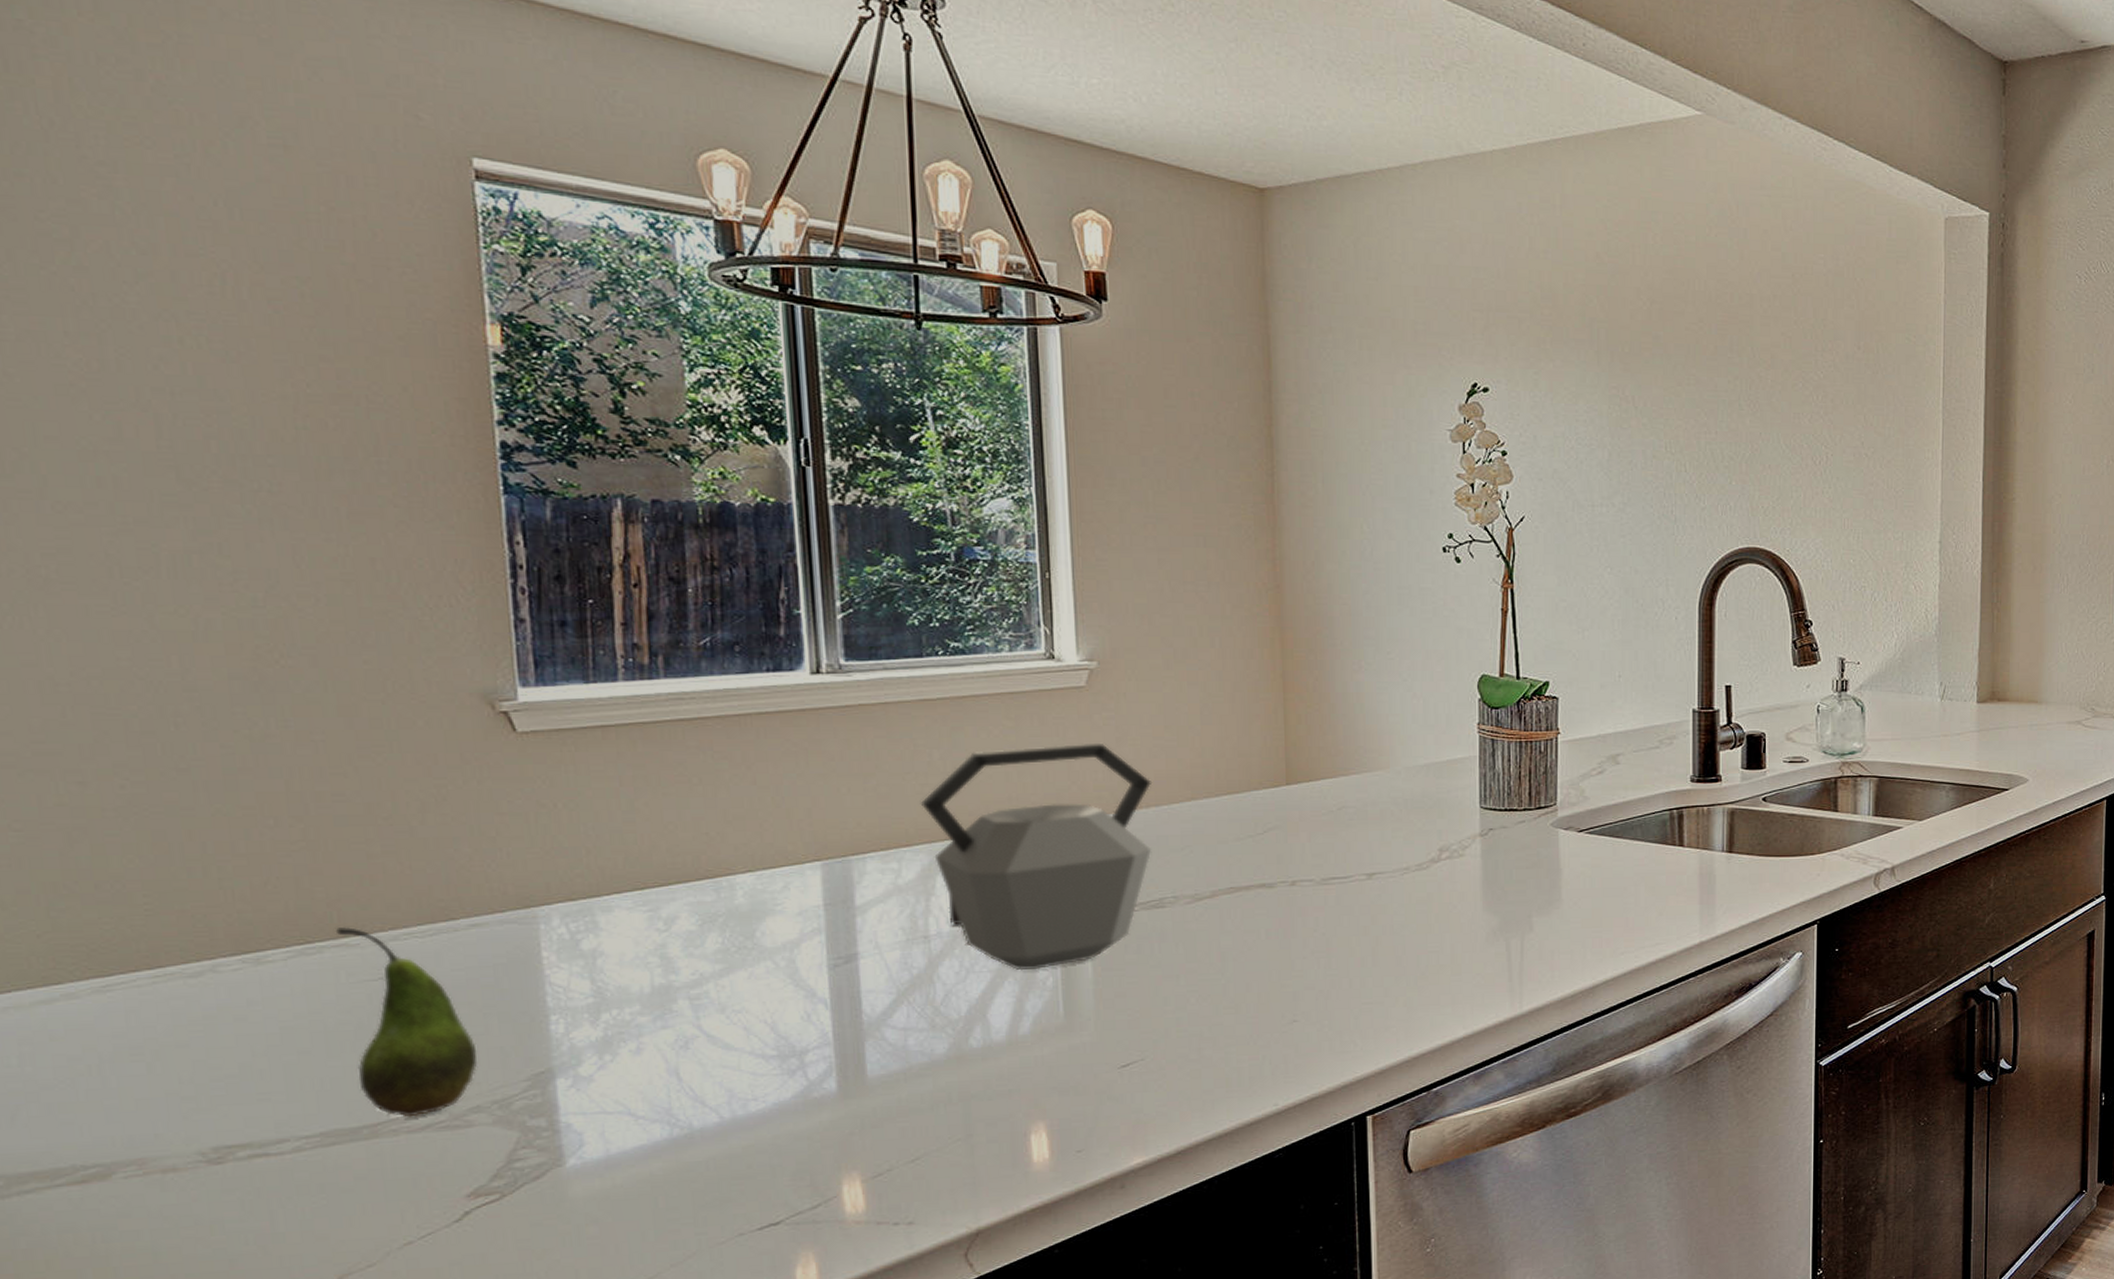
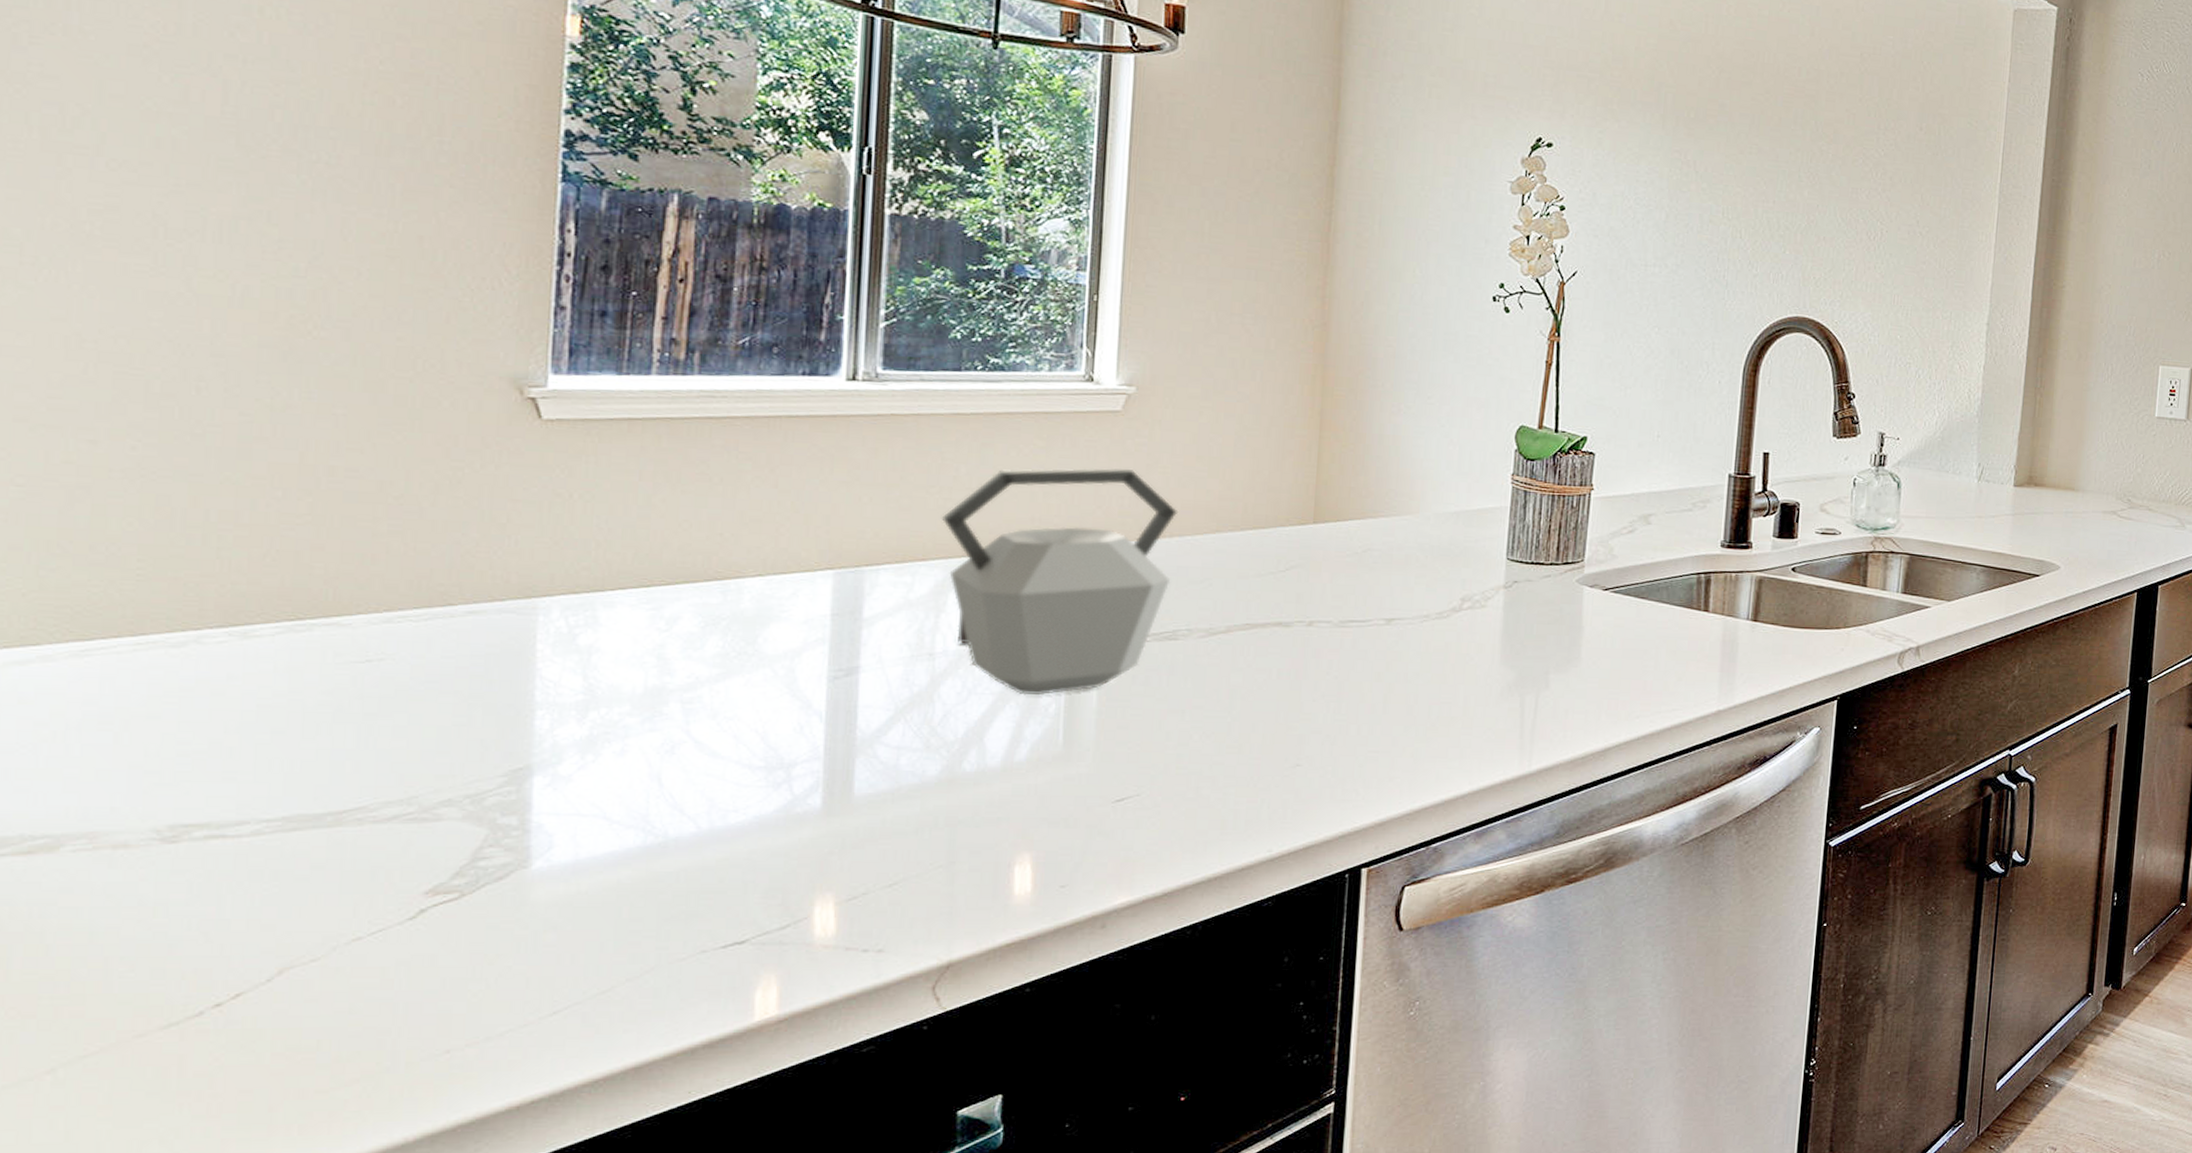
fruit: present [335,926,478,1118] -> none [328,604,457,807]

